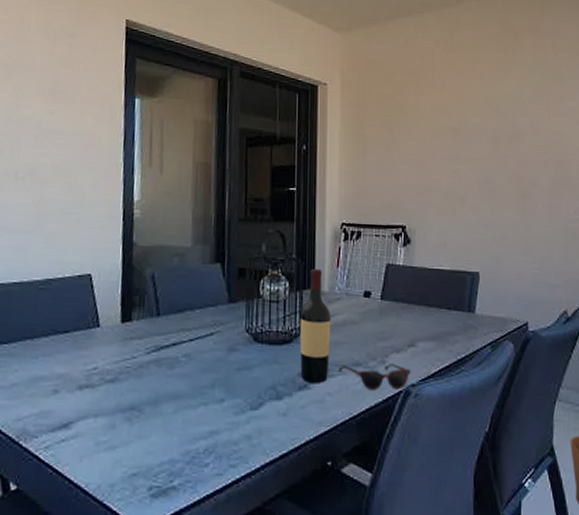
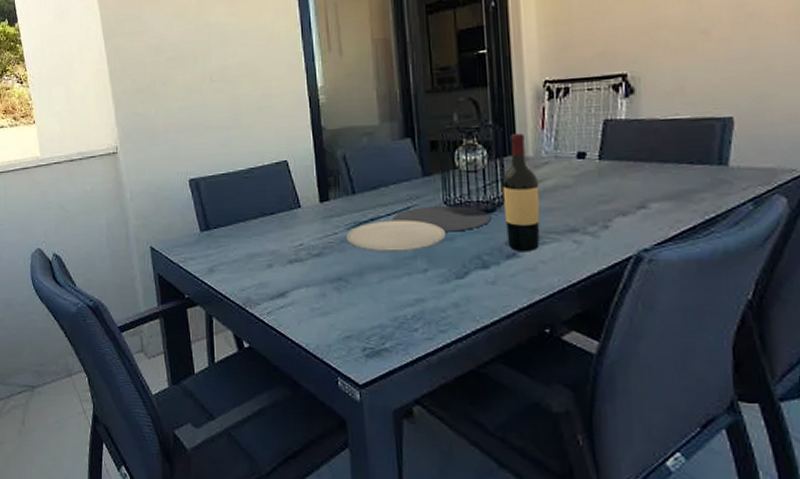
plate: none [145,346,245,379] -> present [347,220,446,251]
placemat: none [194,334,287,361] -> present [392,206,491,232]
sunglasses: present [338,363,411,392] -> none [551,227,642,258]

